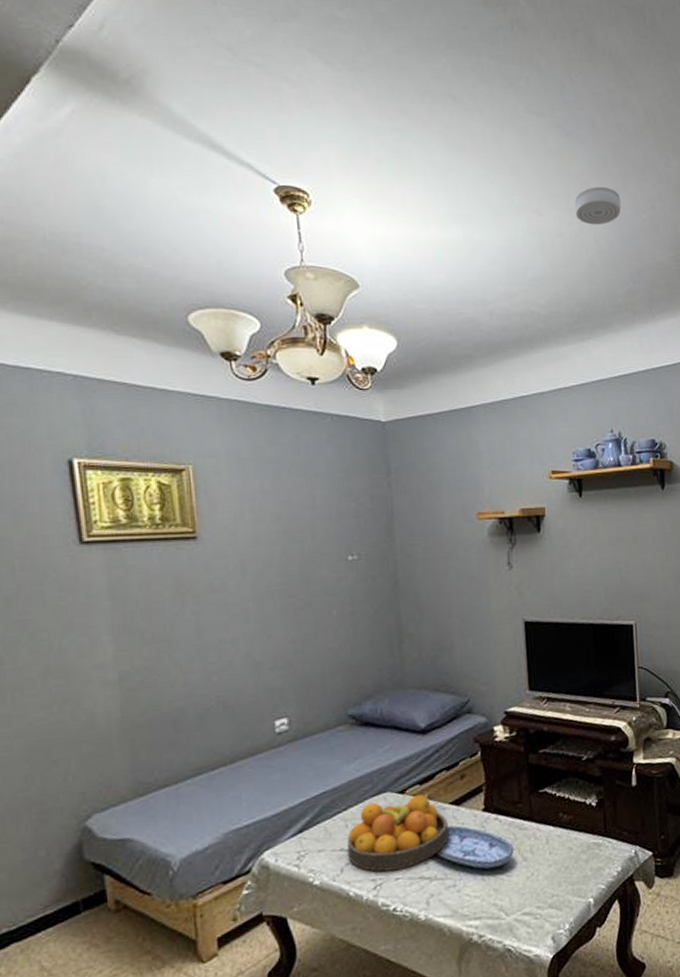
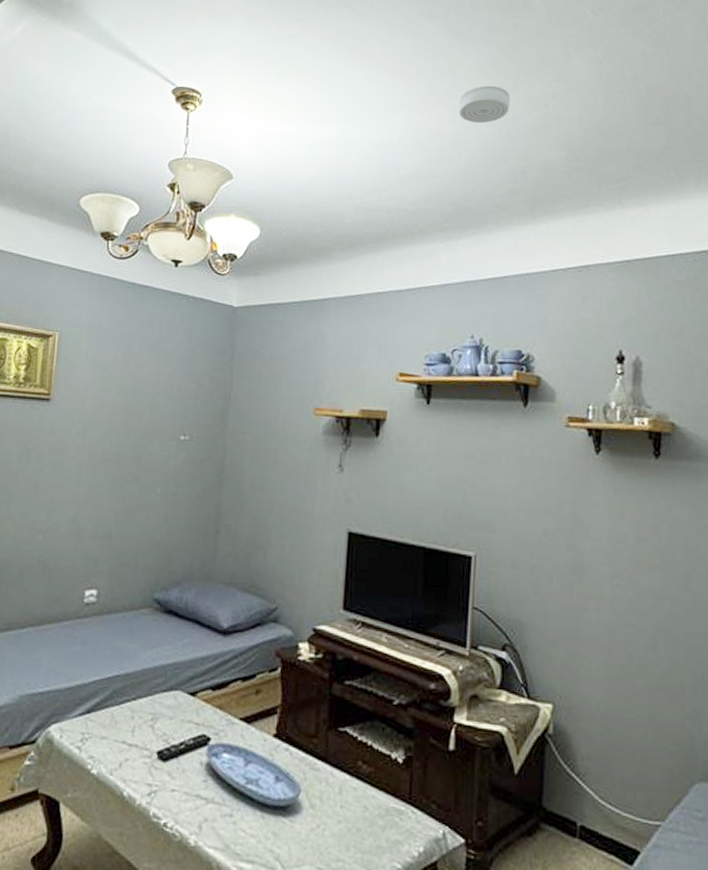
fruit bowl: present [347,792,449,872] -> none [129,697,235,781]

